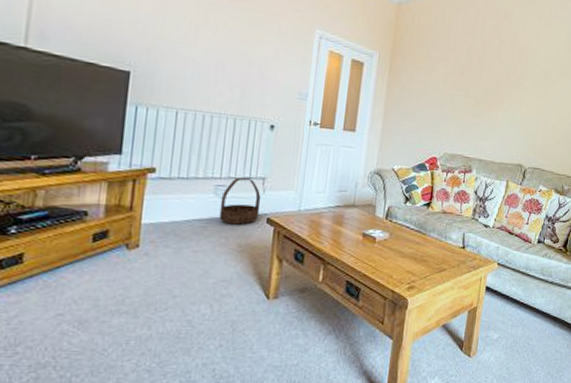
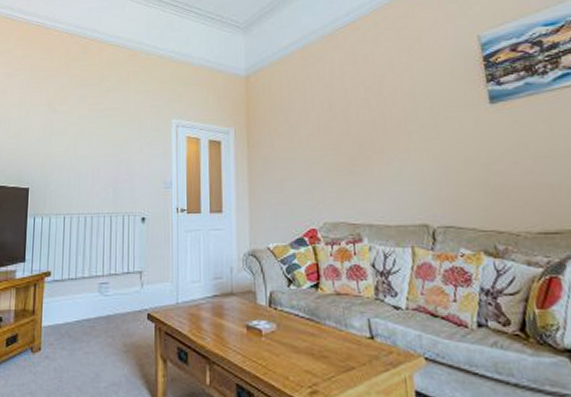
basket: present [219,177,261,225] -> none [104,272,140,323]

